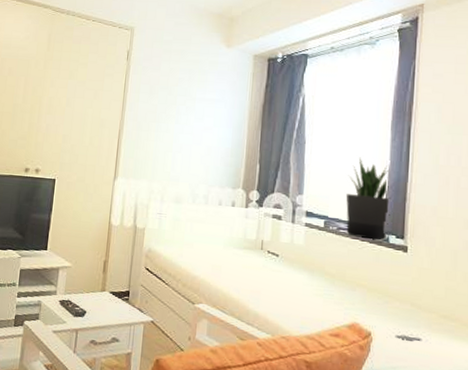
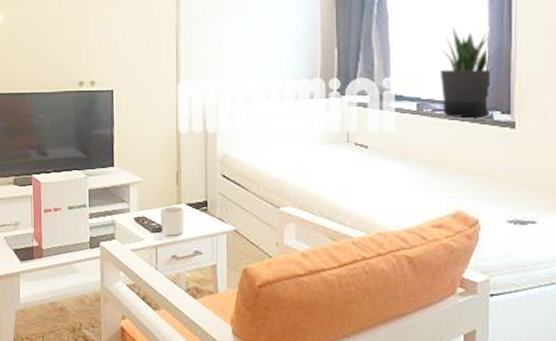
mug: none [83,292,108,322] -> present [160,206,185,236]

